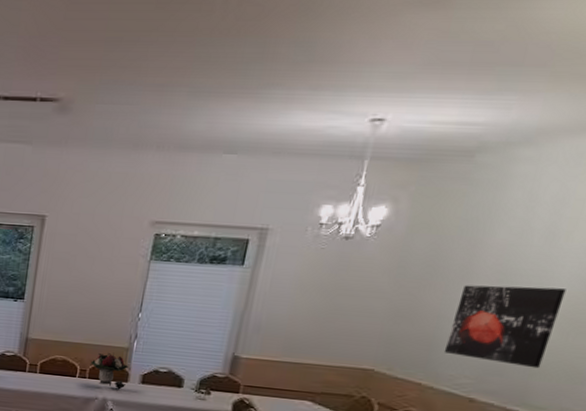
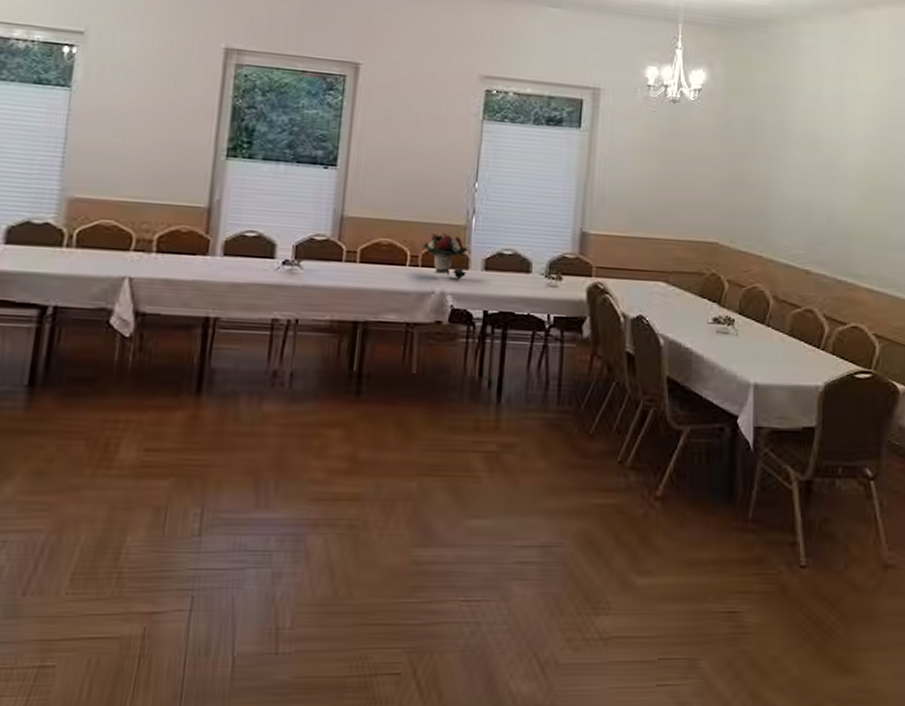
wall art: present [444,285,566,369] -> none [775,151,860,236]

